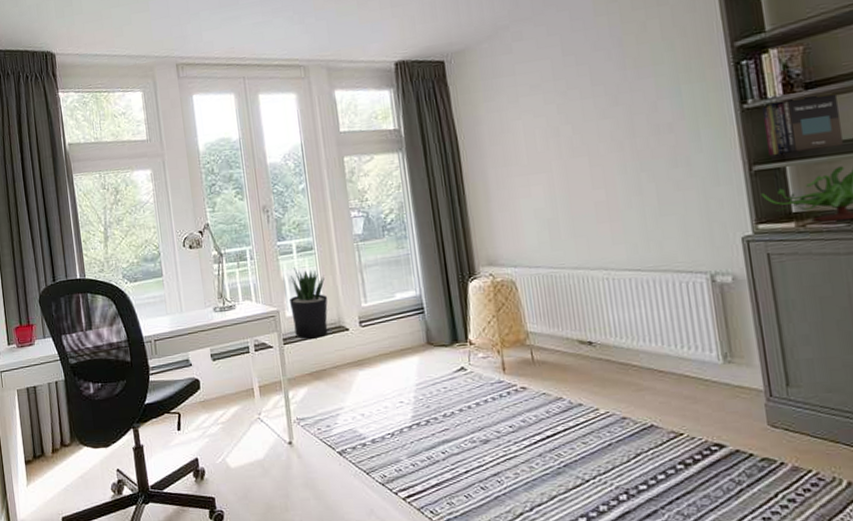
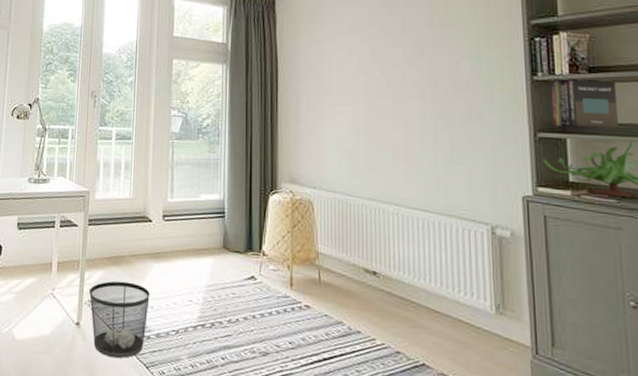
planter: present [290,266,328,339] -> none [101,152,137,225]
waste bin: none [295,394,361,470] -> present [88,281,150,359]

